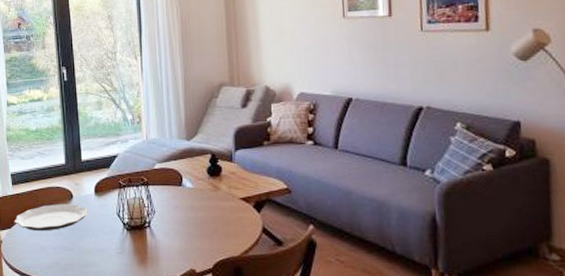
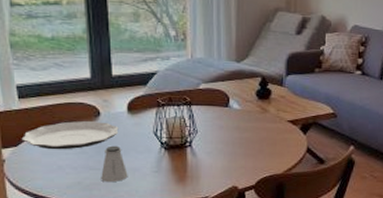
saltshaker: none [74,227,97,262] -> present [101,145,128,182]

